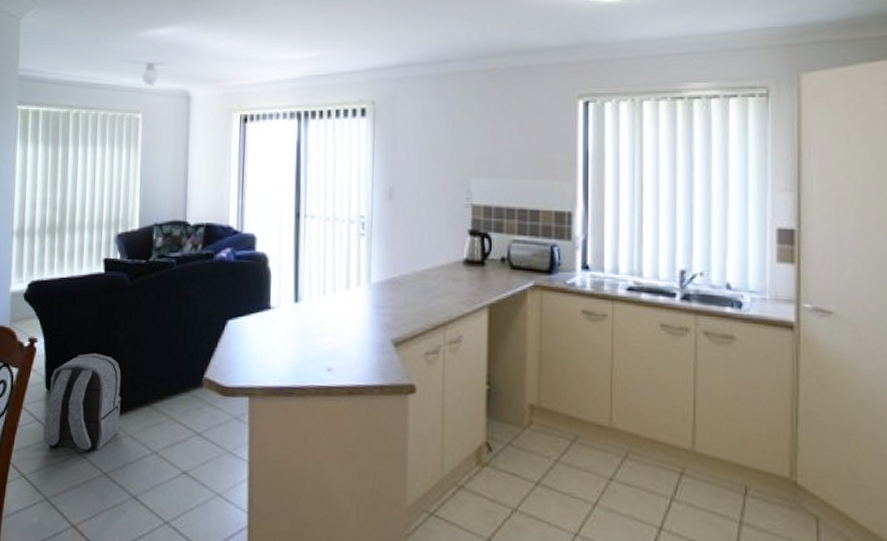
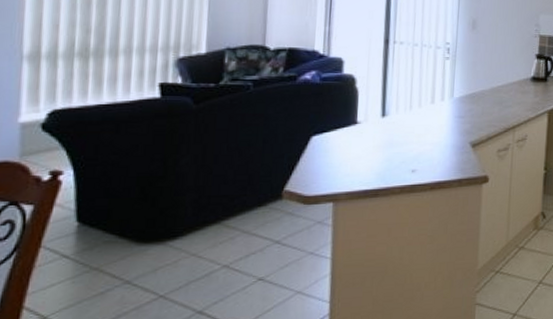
backpack: present [43,352,121,453] -> none [73,179,183,283]

